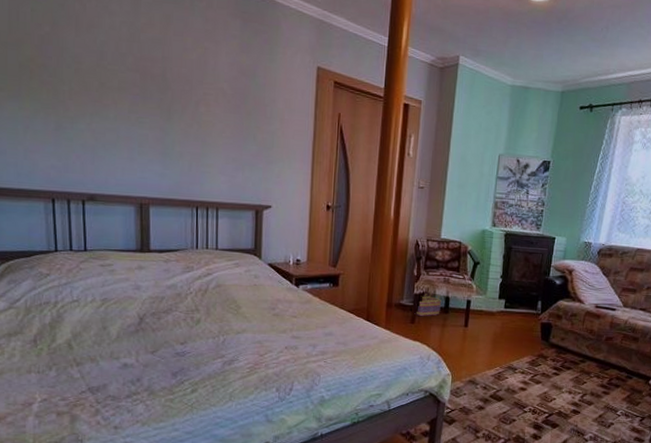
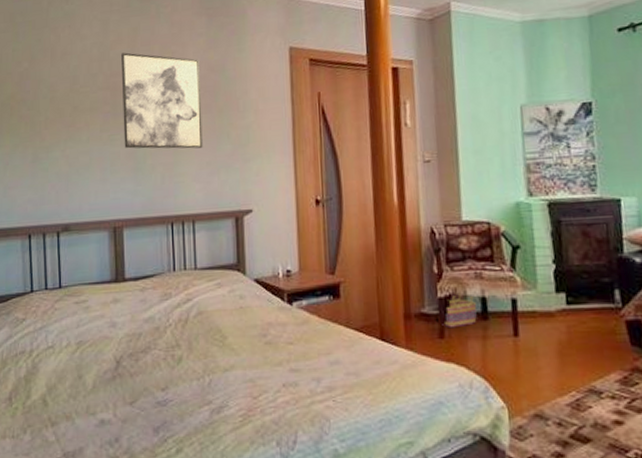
wall art: none [152,38,232,144] -> present [121,52,203,149]

